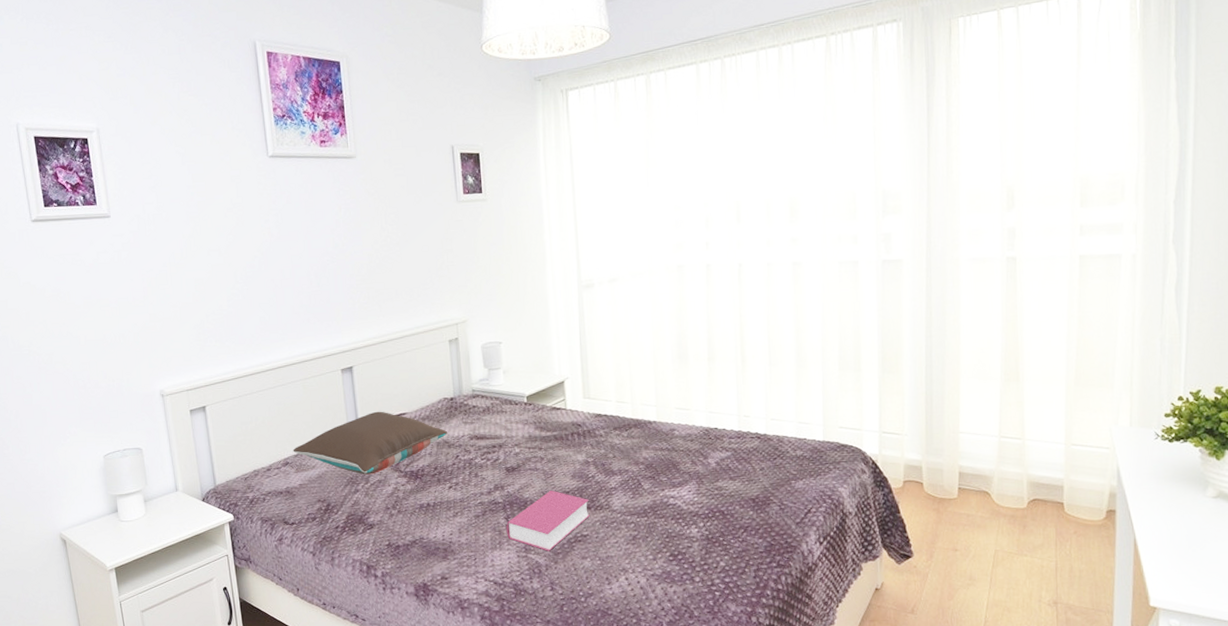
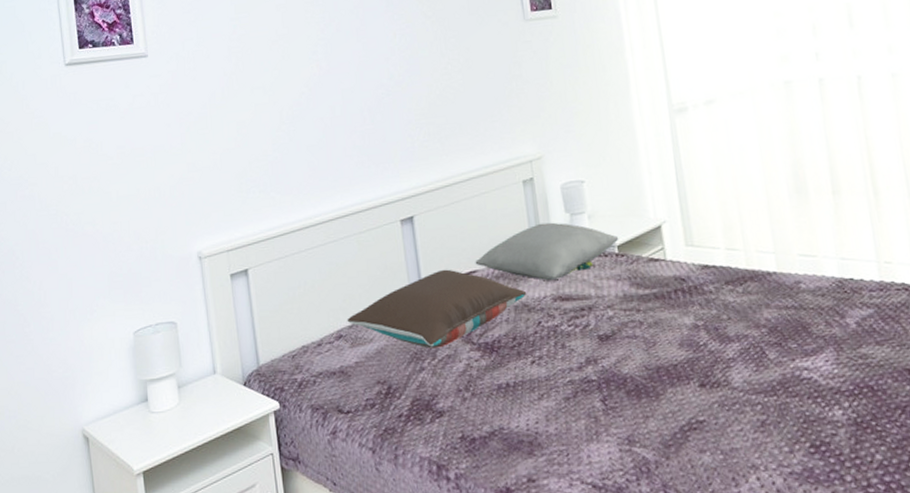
pillow: none [405,375,528,423] -> present [475,222,619,281]
book: present [506,490,590,551] -> none [603,363,705,443]

